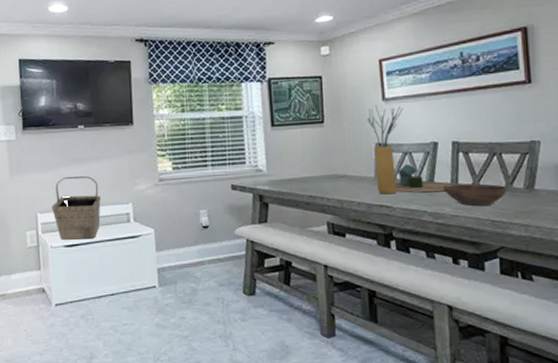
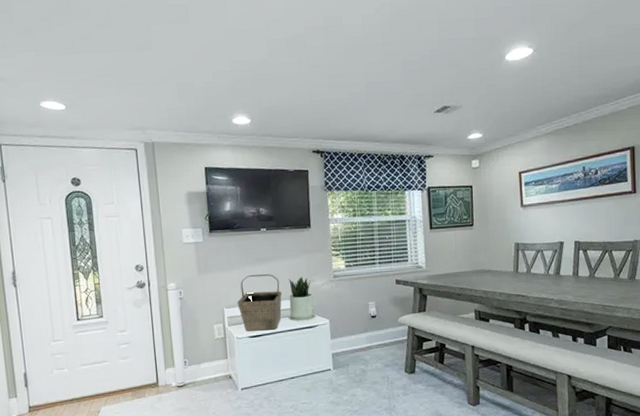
planter: none [107,180,140,231] -> present [288,277,317,322]
vase: present [367,105,403,195] -> none [508,211,537,286]
decorative tray: present [395,164,457,193] -> none [529,260,577,284]
bowl: present [442,183,509,207] -> none [566,275,616,294]

